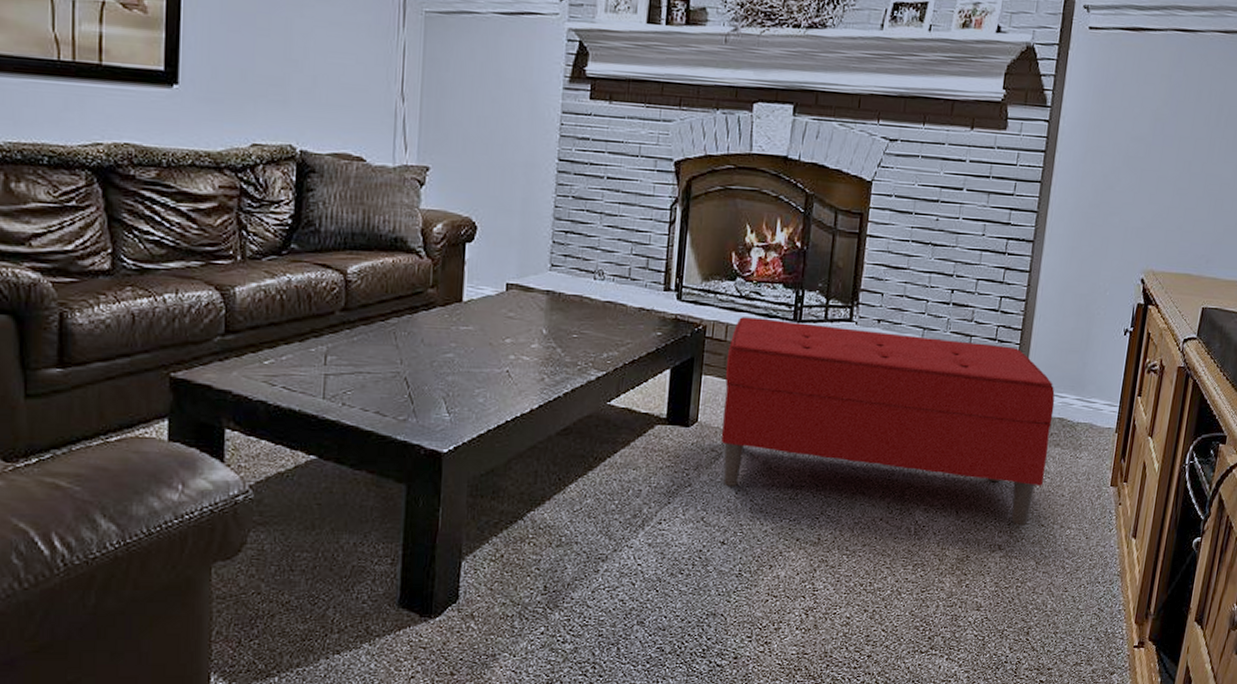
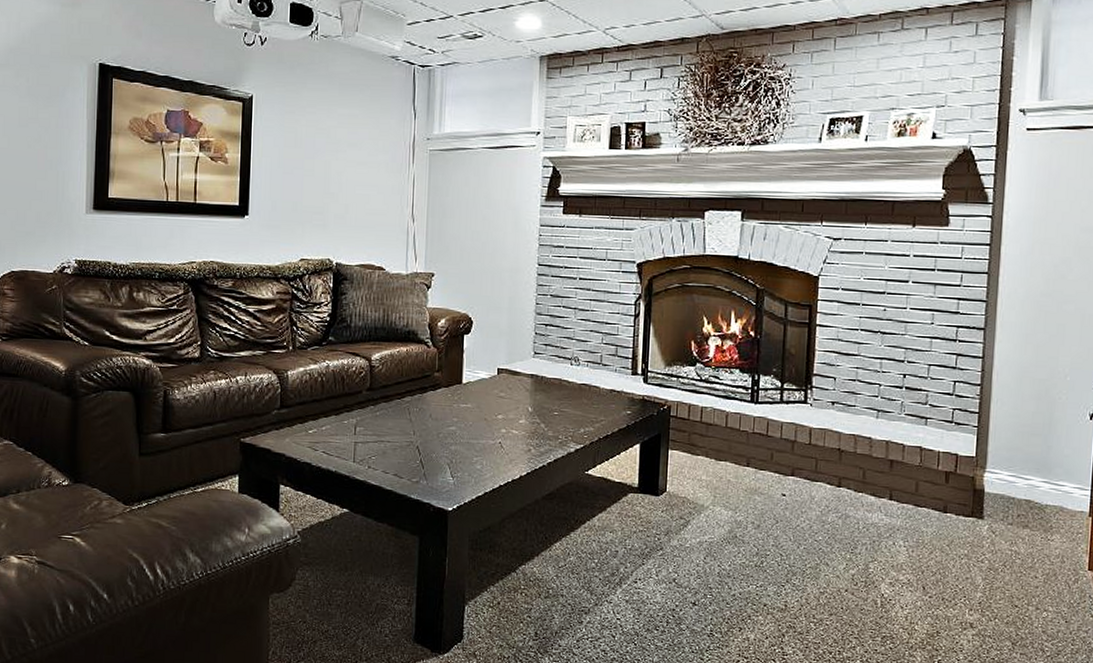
bench: present [721,317,1055,526] -> none [688,398,1020,605]

